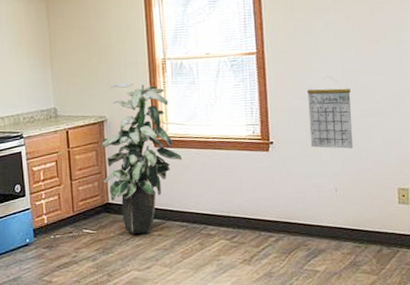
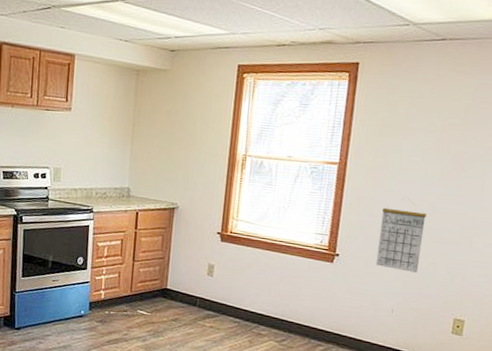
indoor plant: present [101,82,183,234] -> none [165,172,247,324]

